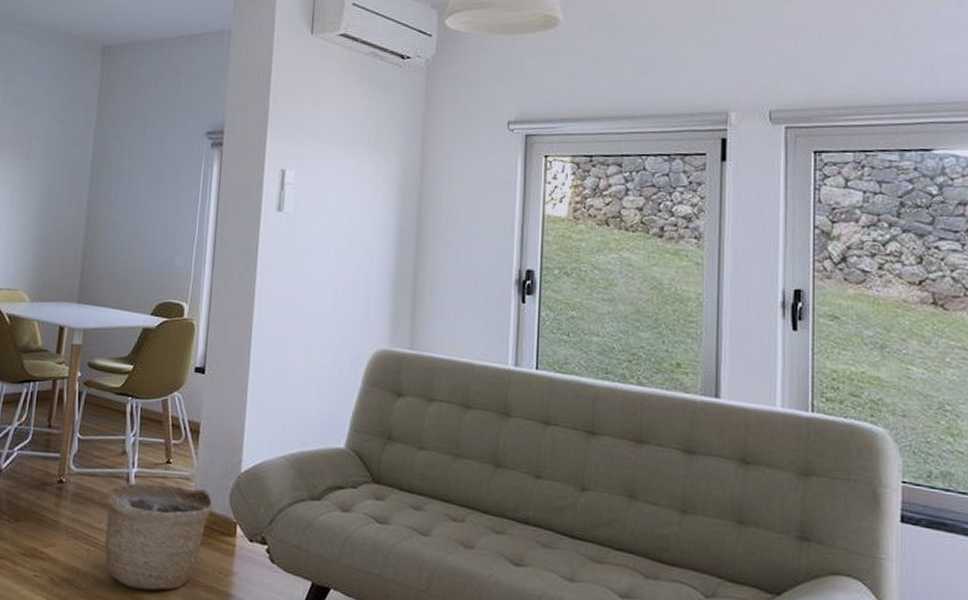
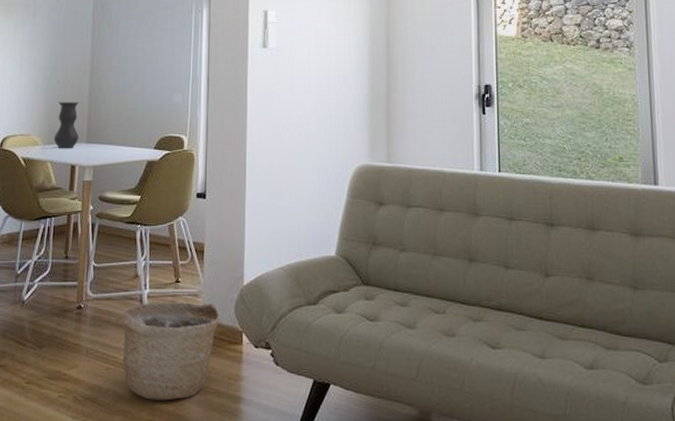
vase: none [42,256,71,309] -> present [53,102,79,149]

